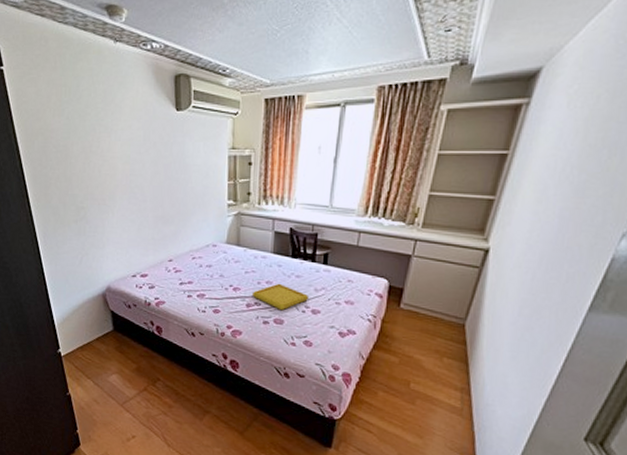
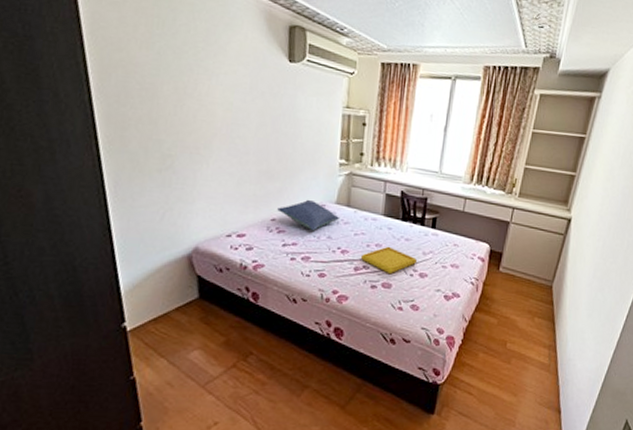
pillow: none [173,240,231,270] -> present [277,199,341,232]

